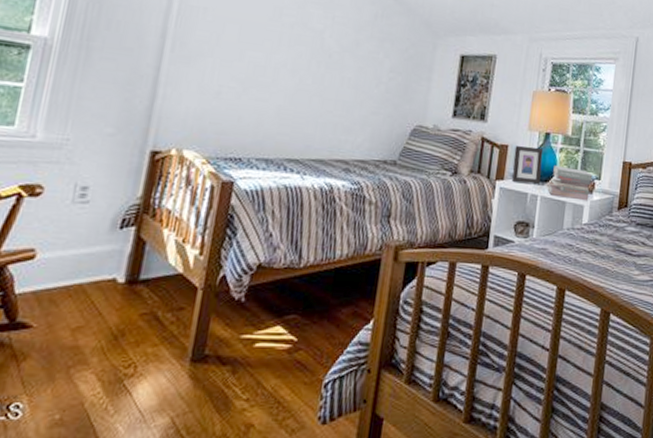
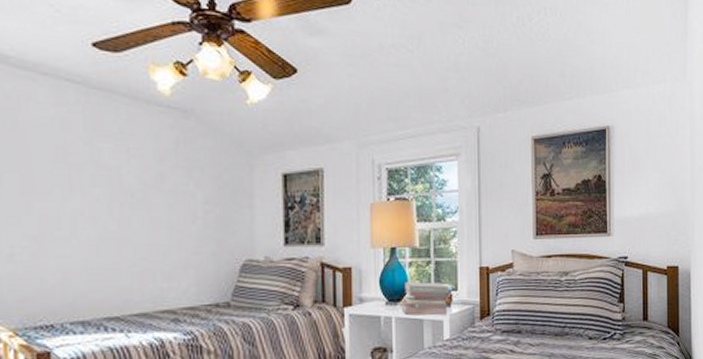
picture frame: present [512,146,544,184] -> none [359,265,392,307]

